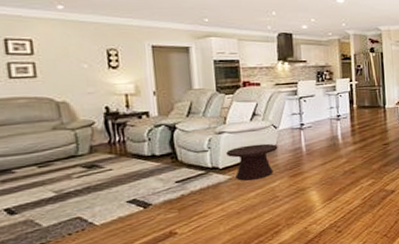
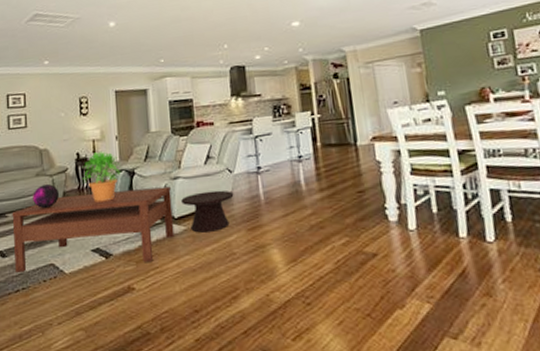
coffee table: none [21,140,219,229] -> present [12,186,175,272]
decorative sphere: none [49,138,85,164] -> present [33,184,60,209]
potted plant: none [113,105,160,156] -> present [82,150,121,202]

